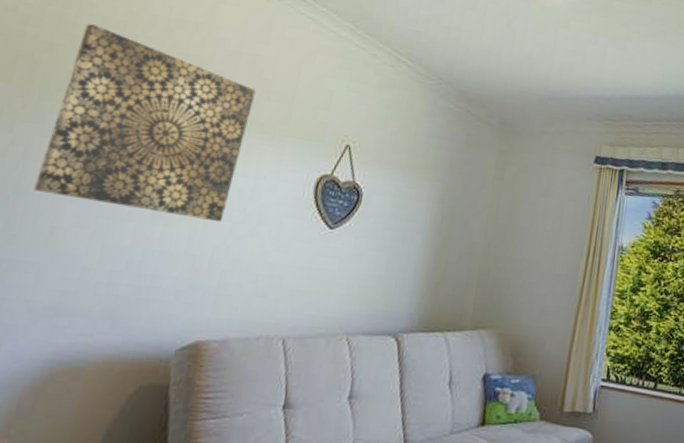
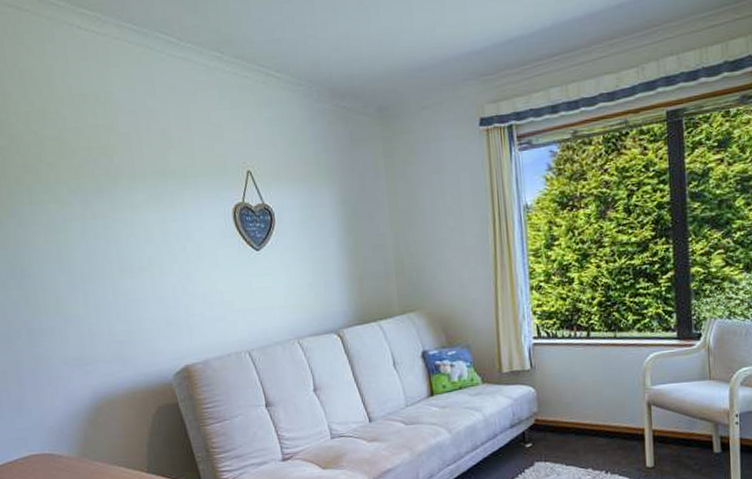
wall art: present [33,24,256,222] -> none [16,120,172,272]

